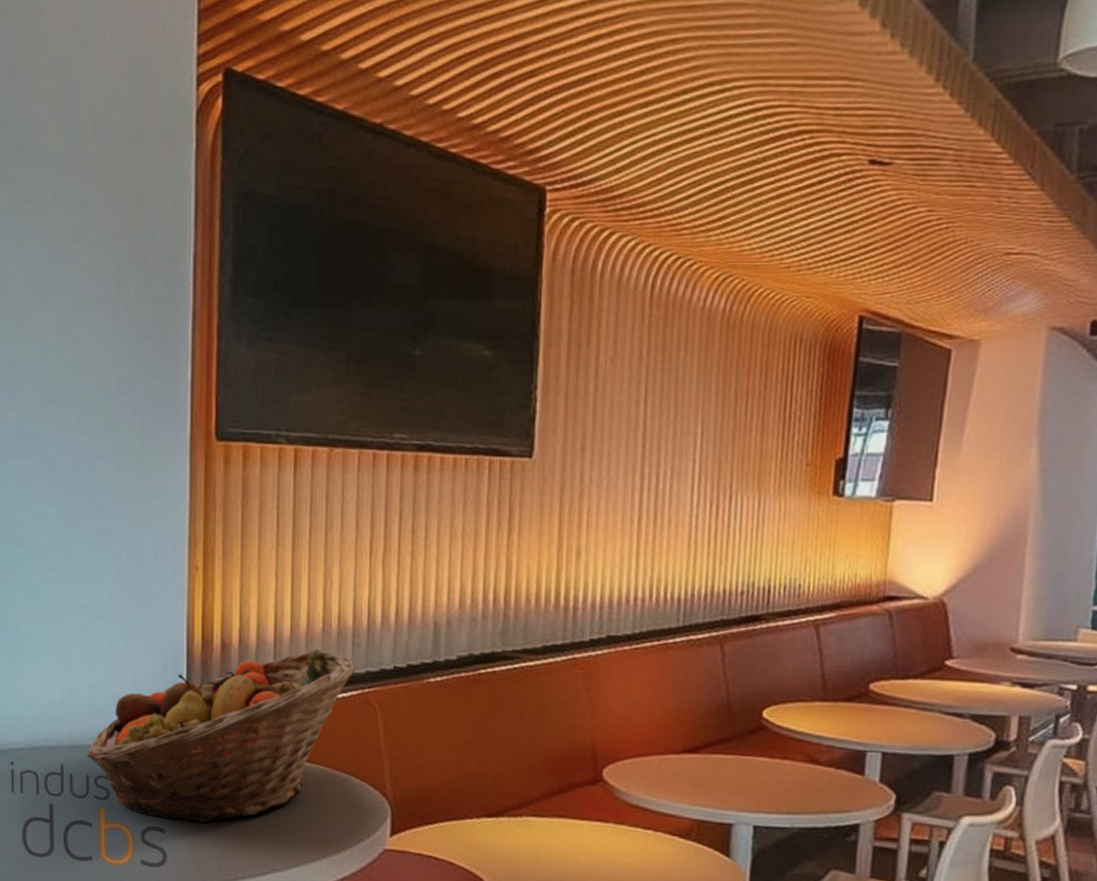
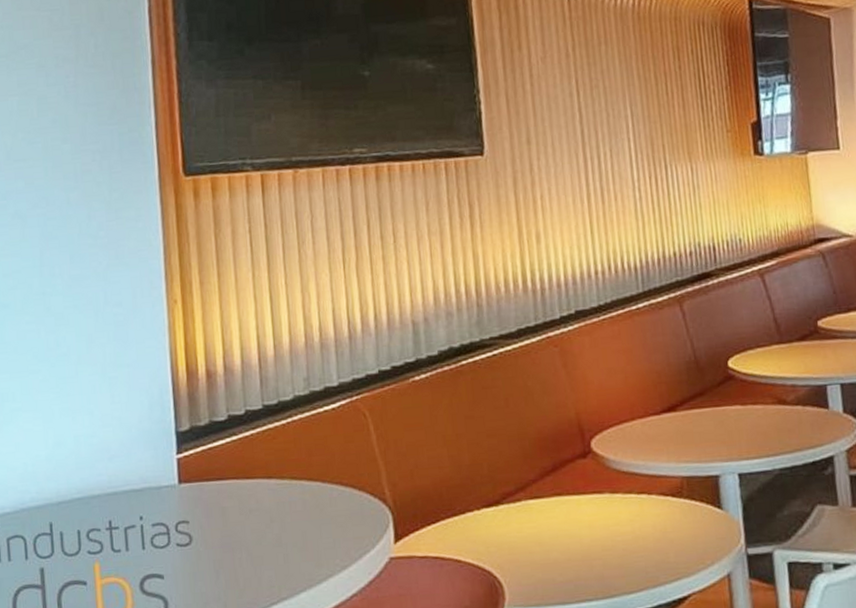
fruit basket: present [87,649,356,823] -> none [76,364,342,564]

